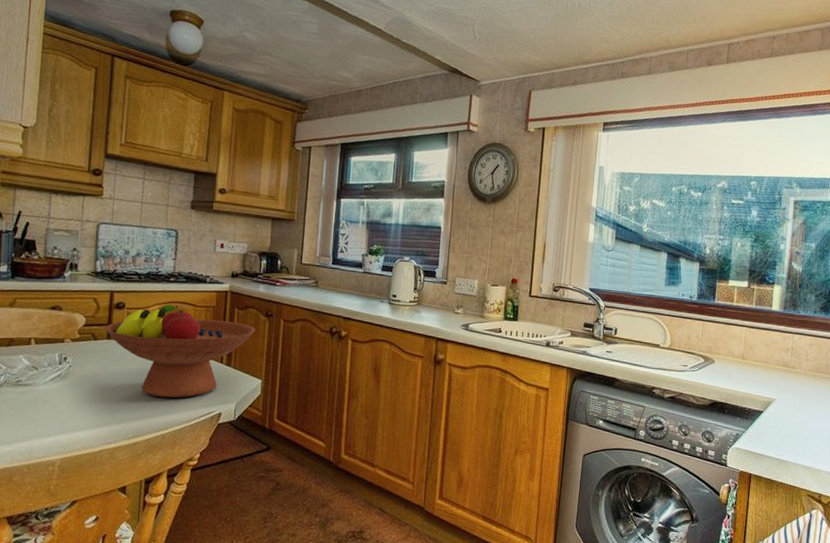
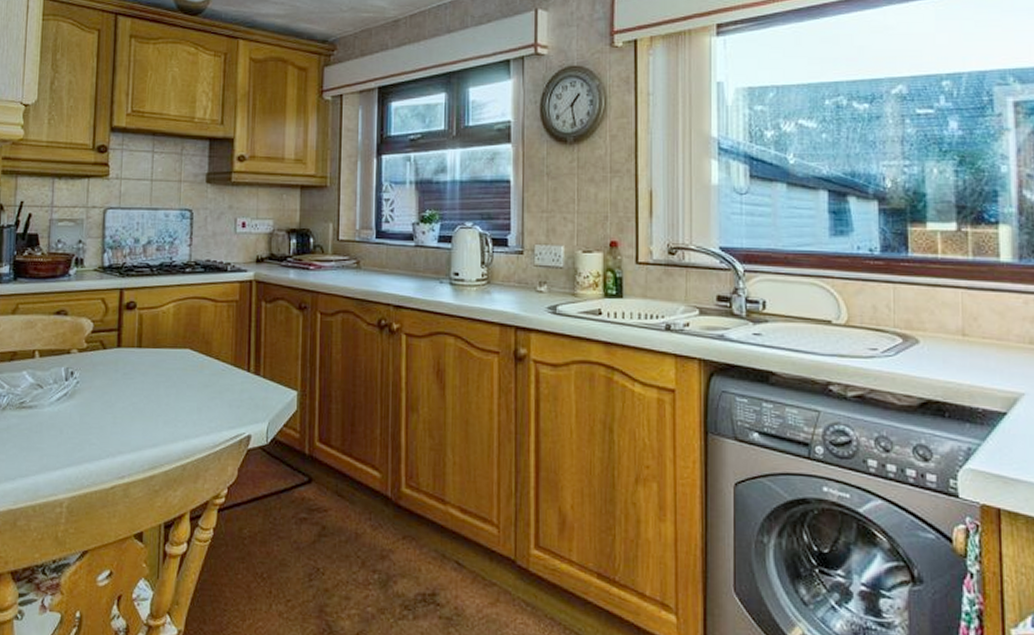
fruit bowl: present [104,304,255,398] -> none [113,300,287,418]

